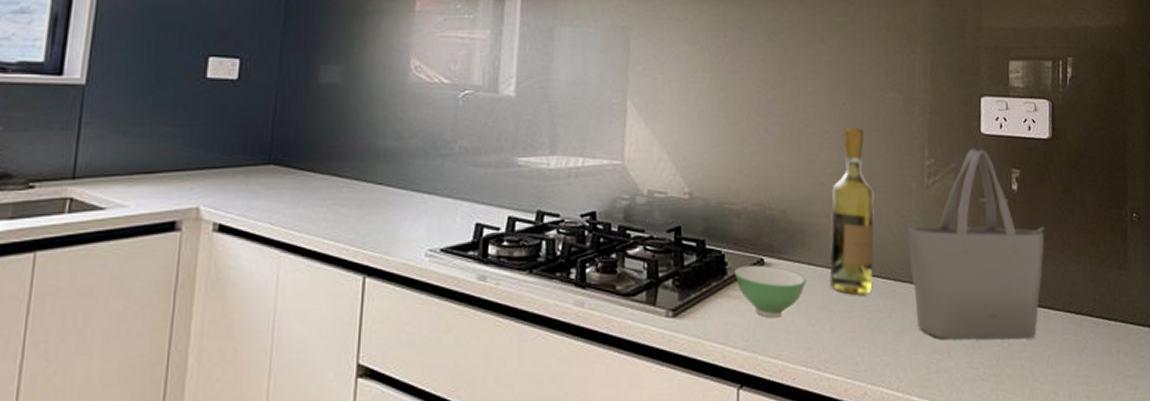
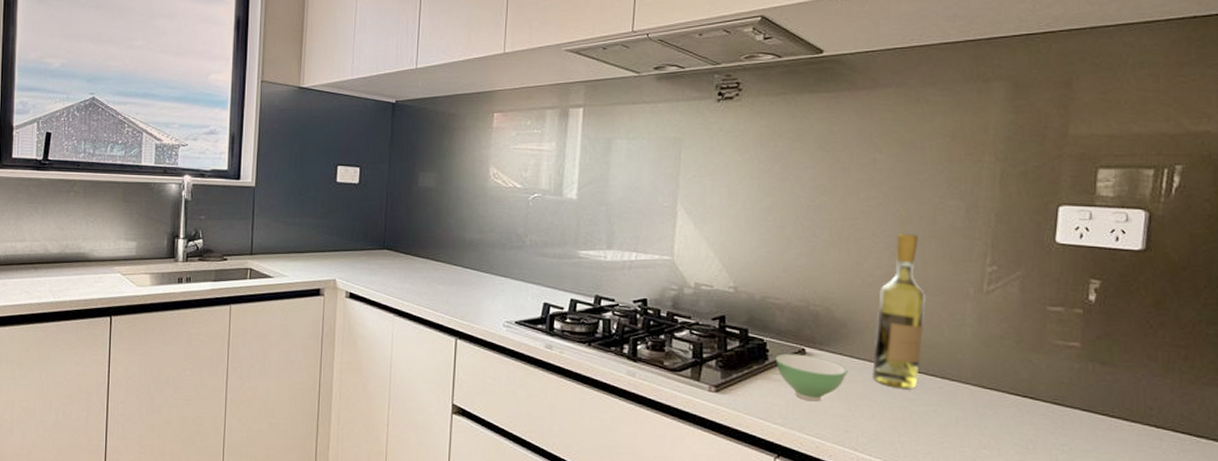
shopping bag: present [908,148,1045,339] -> none [961,257,1126,445]

